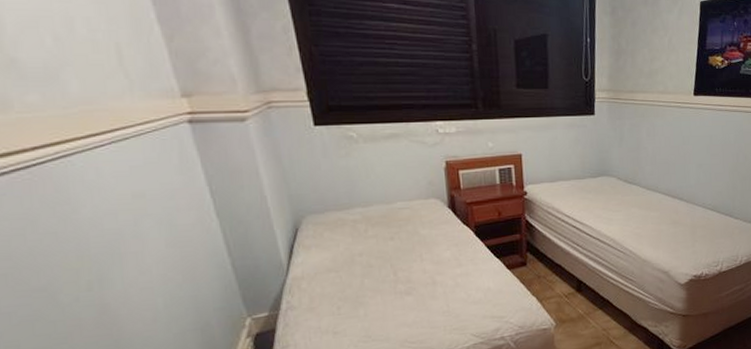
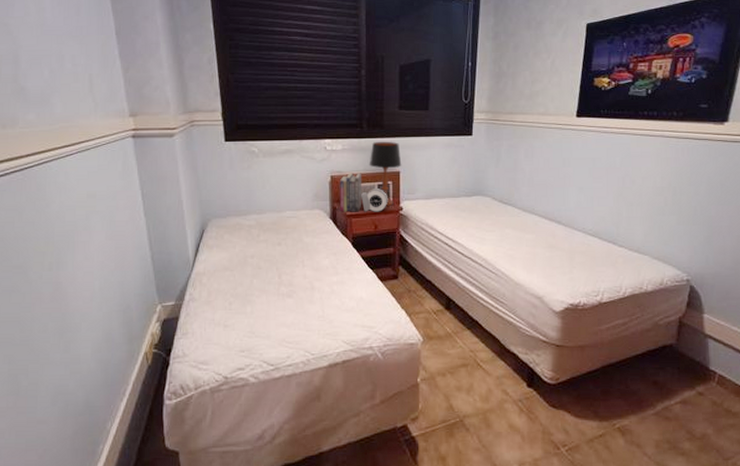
books: none [455,157,483,200] -> present [339,173,362,212]
alarm clock: none [481,173,512,199] -> present [361,189,389,212]
table lamp: none [487,123,523,192] -> present [369,142,402,207]

